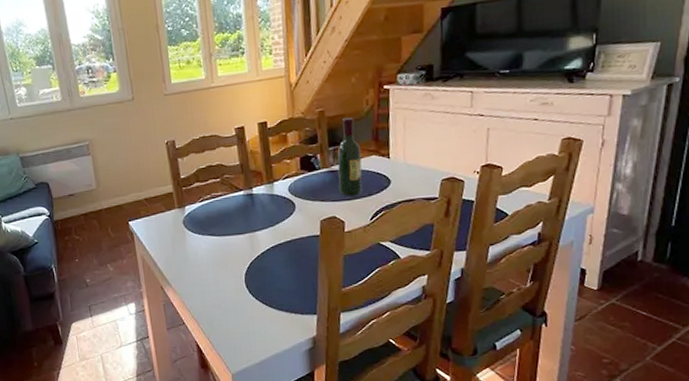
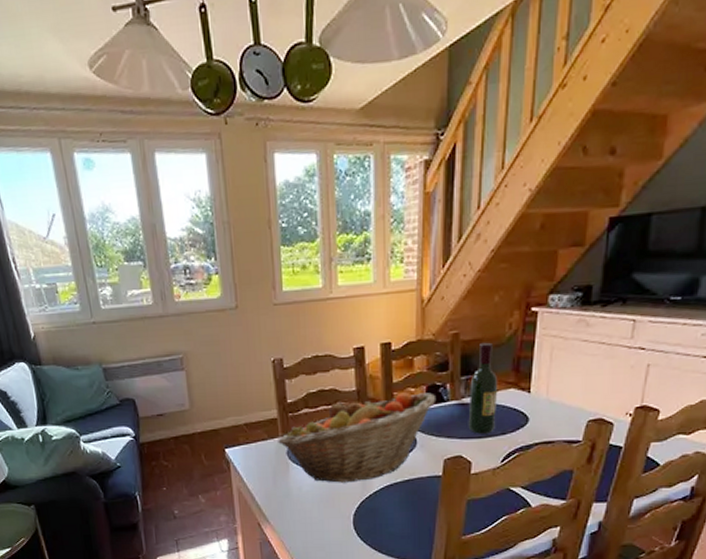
fruit basket: none [174,163,310,247] -> present [278,392,437,483]

